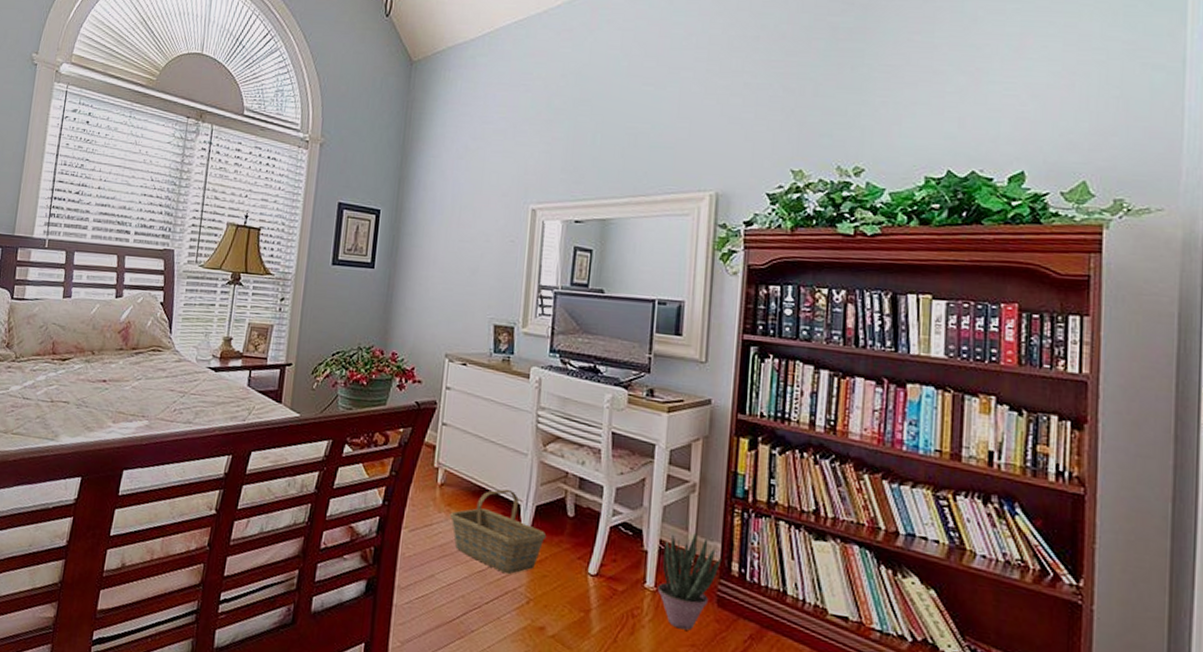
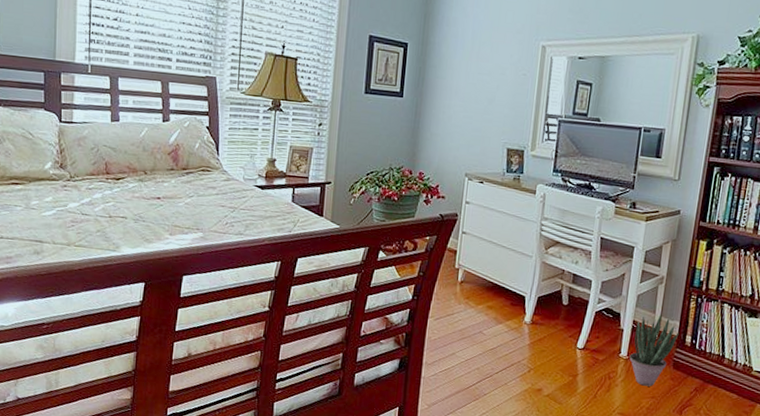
basket: present [449,489,547,575] -> none [468,284,546,351]

